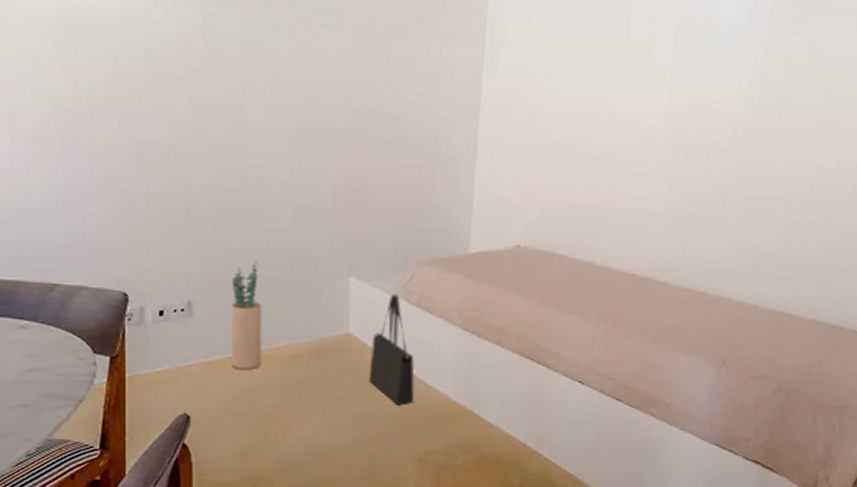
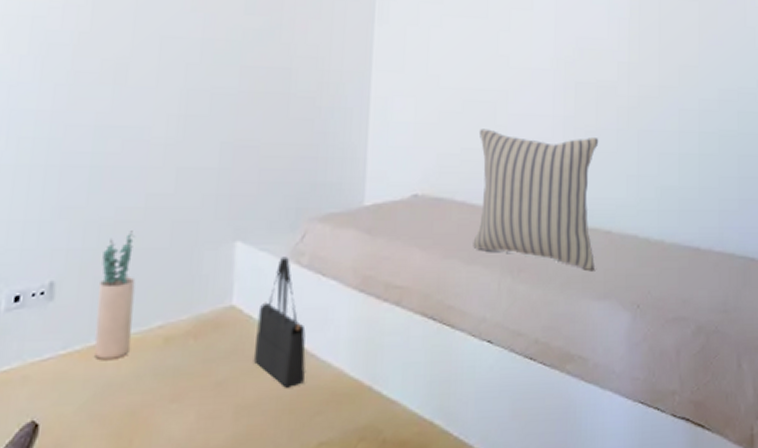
pillow: none [571,185,704,328] -> present [473,128,599,272]

